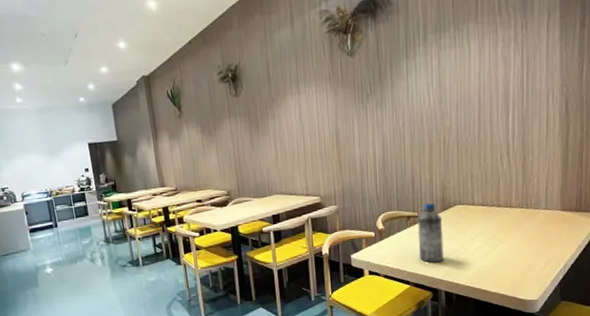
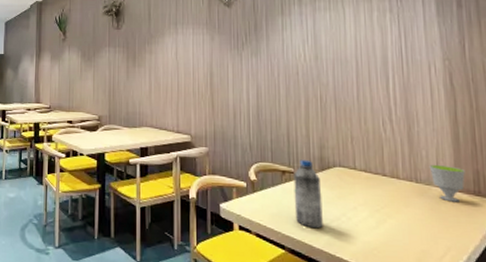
cup: none [539,188,570,221] -> present [429,165,465,202]

